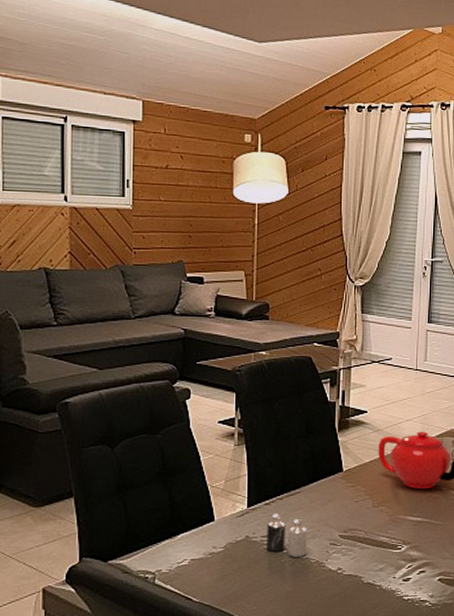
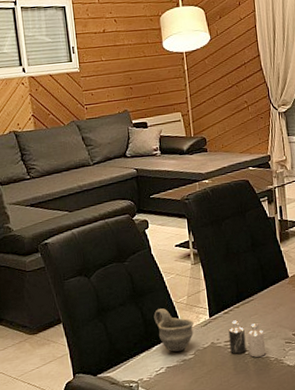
cup: none [183,492,228,544] -> present [154,308,194,353]

